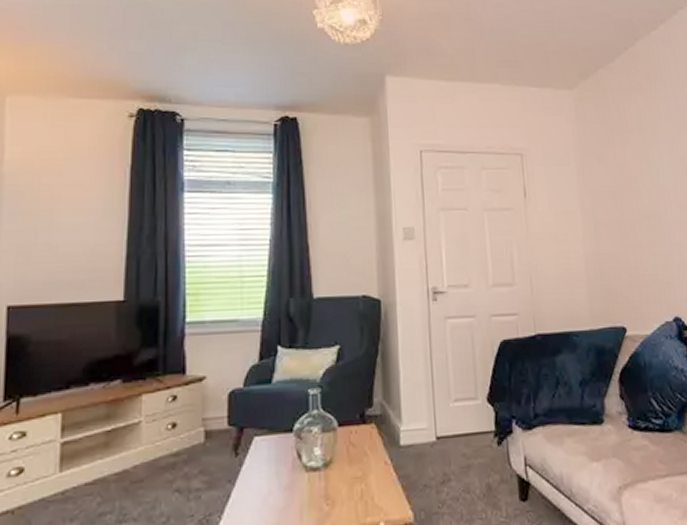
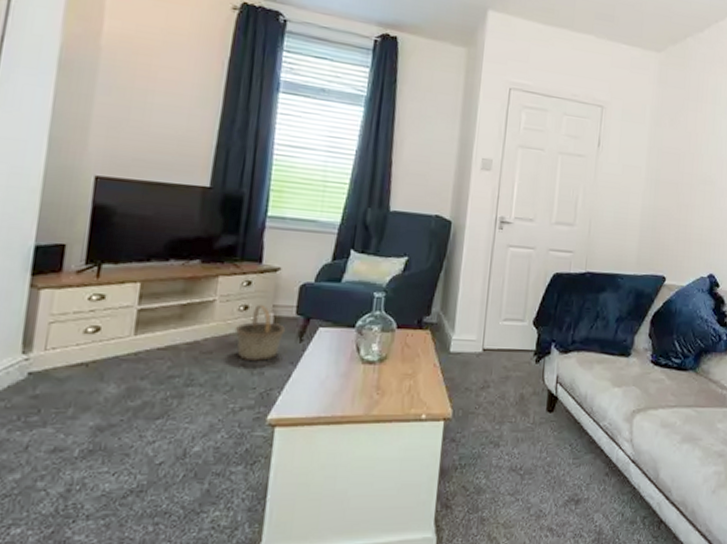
basket: none [164,419,219,485] -> present [234,304,286,361]

